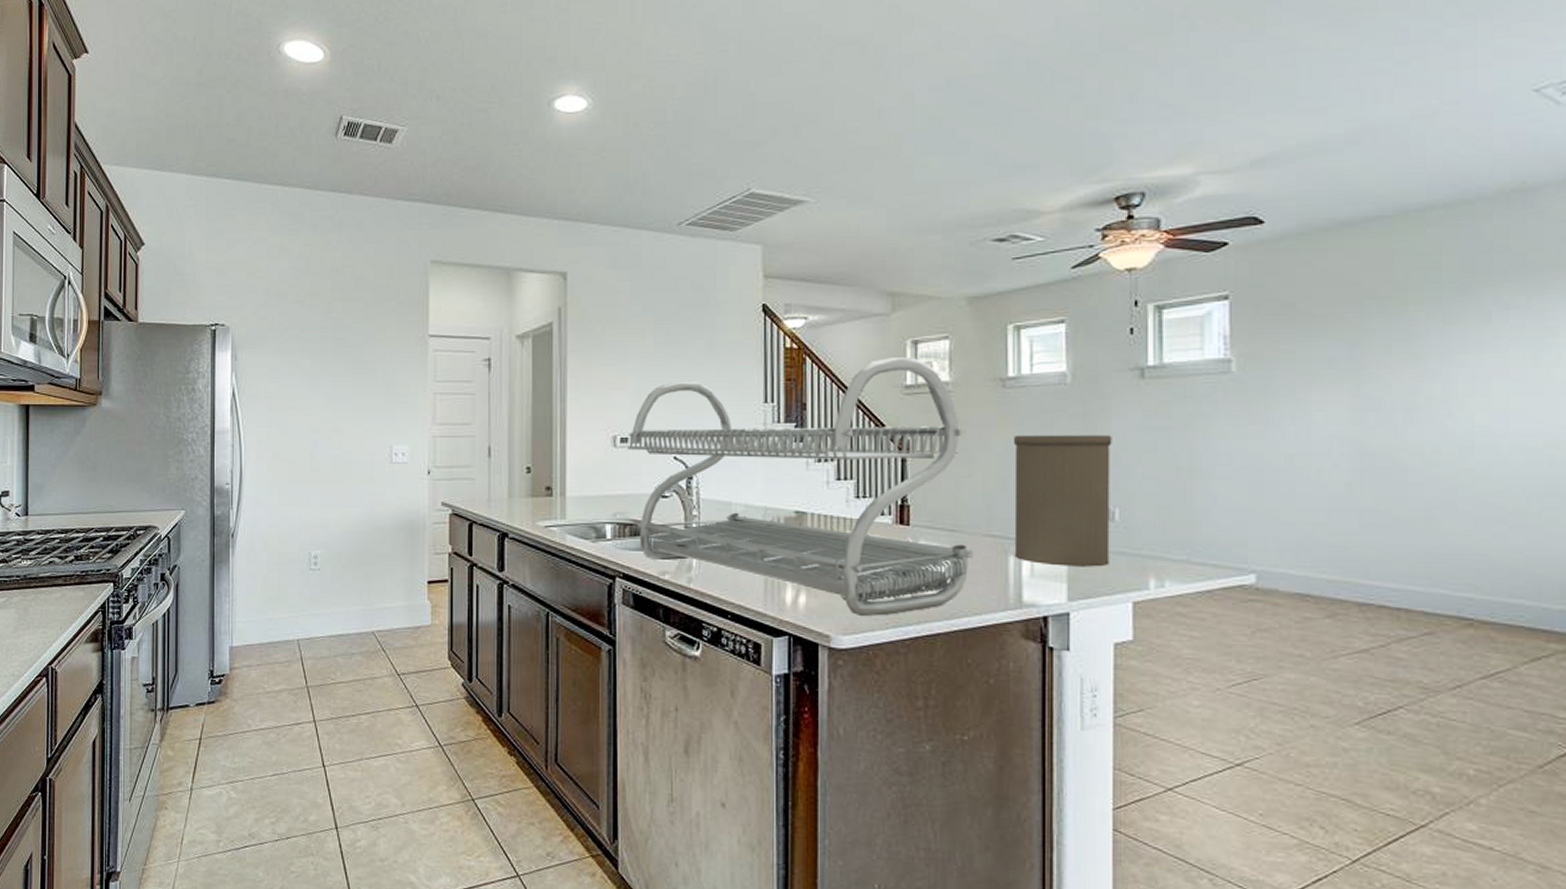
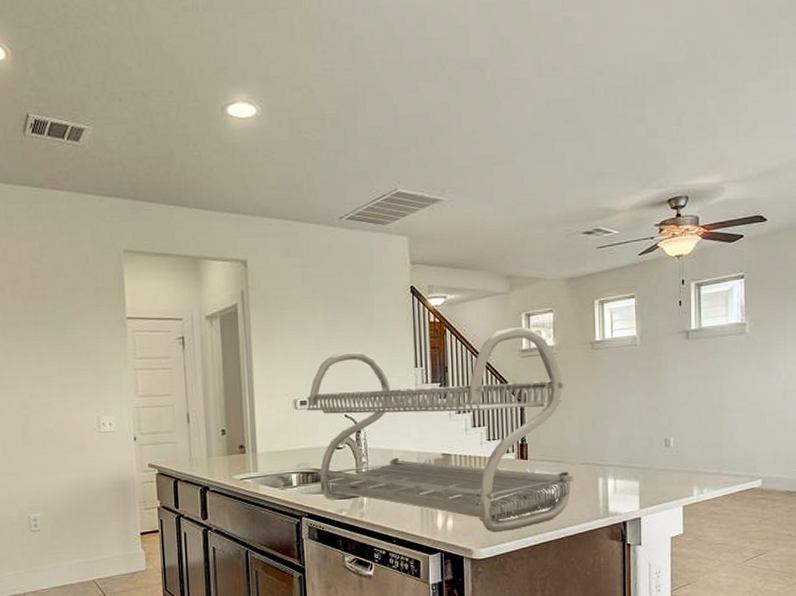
canister: present [1013,434,1112,567] -> none [600,382,668,483]

